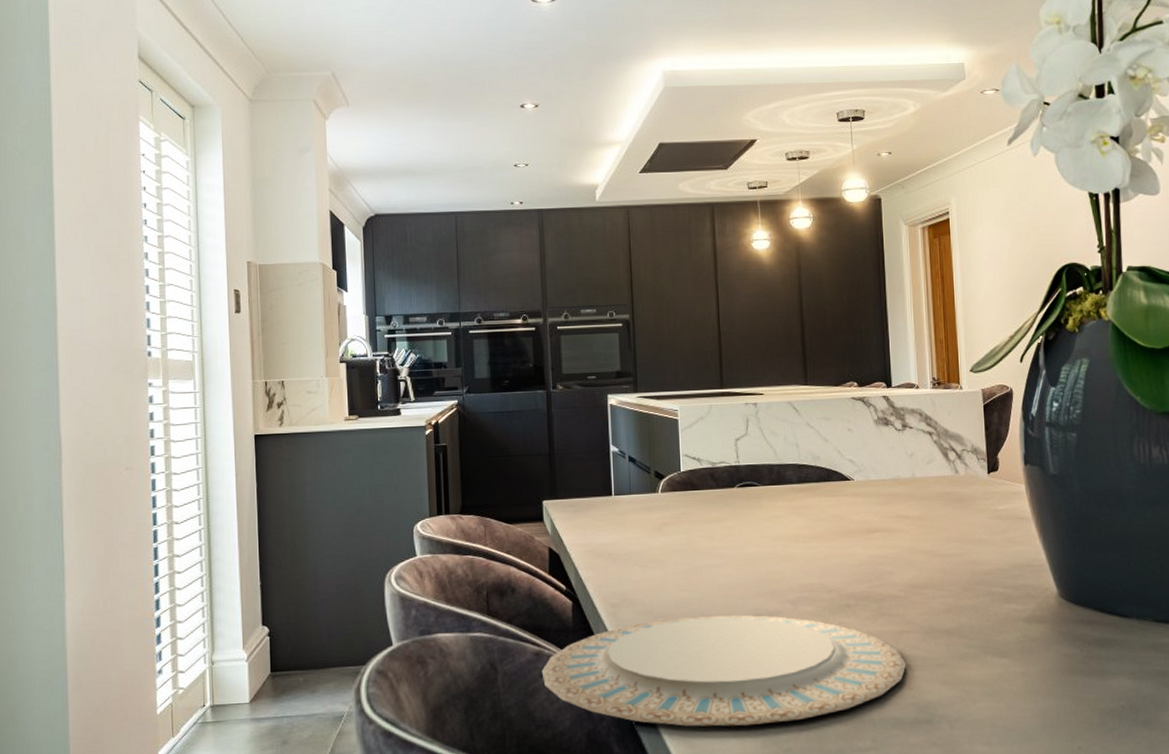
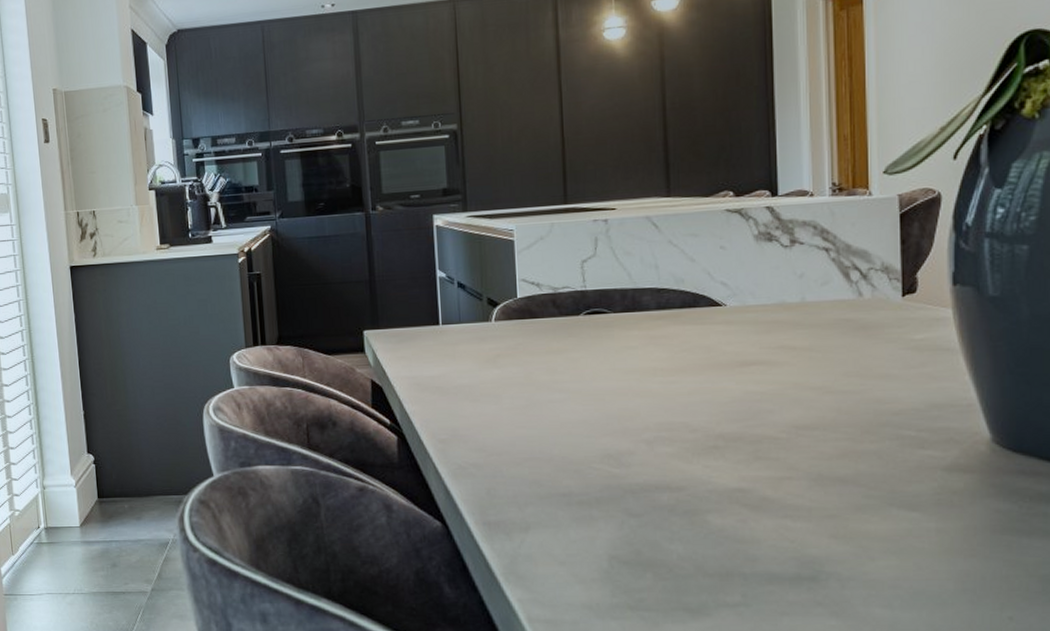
plate: present [541,614,907,727] -> none [366,454,787,573]

